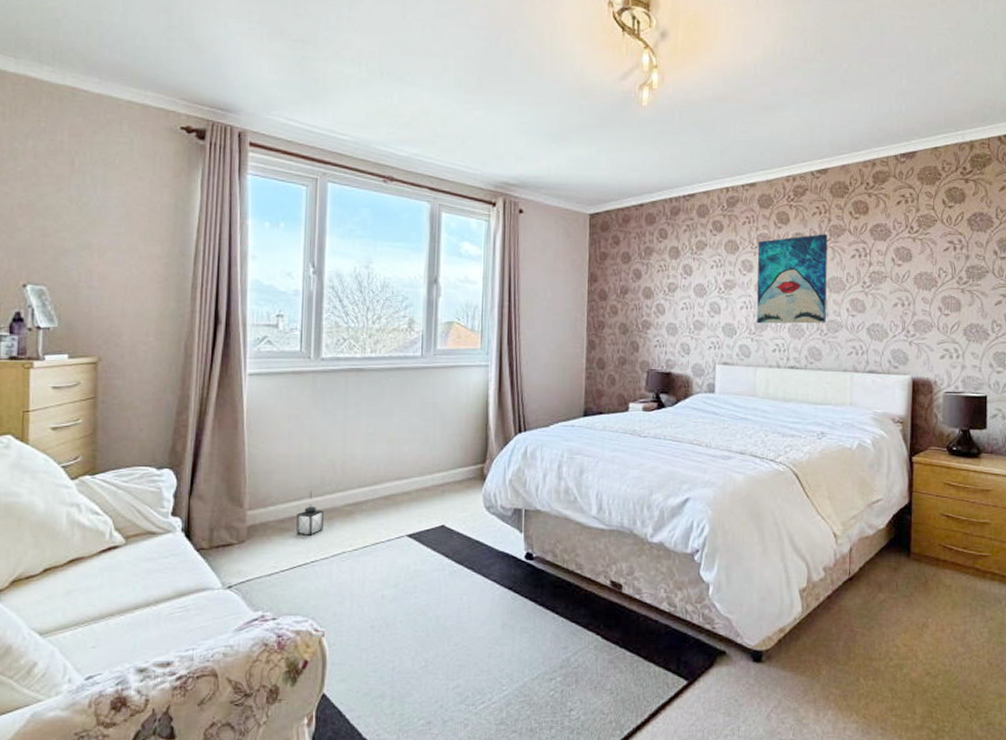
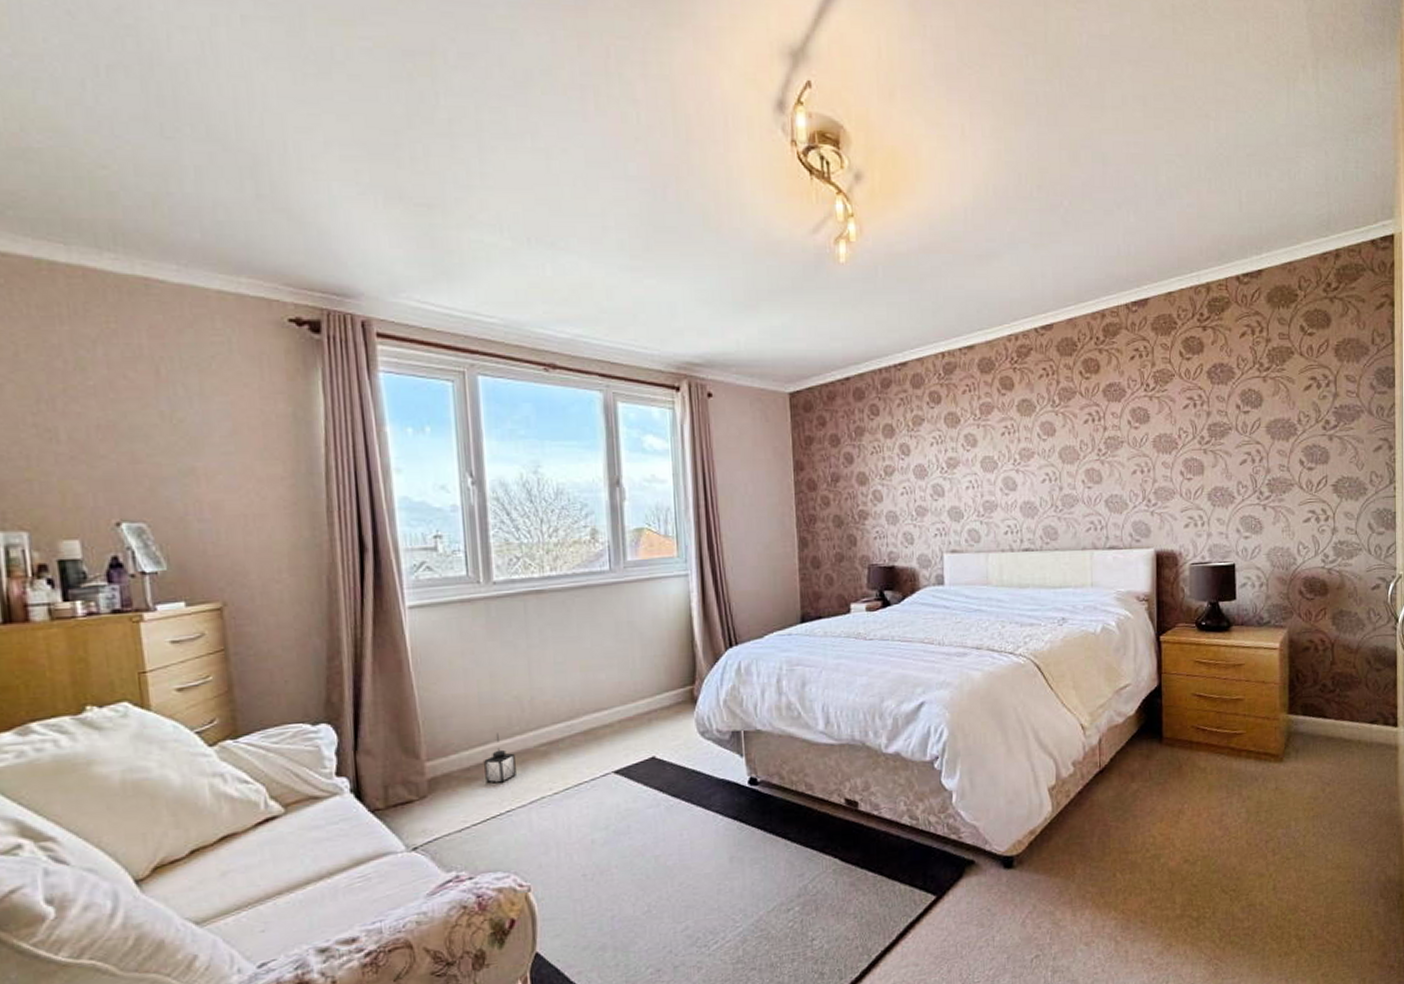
wall art: present [757,234,828,324] -> none [980,398,1060,504]

